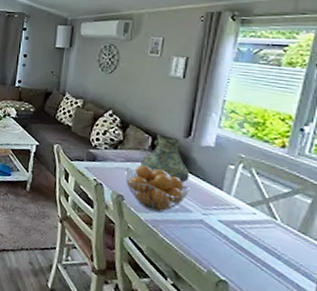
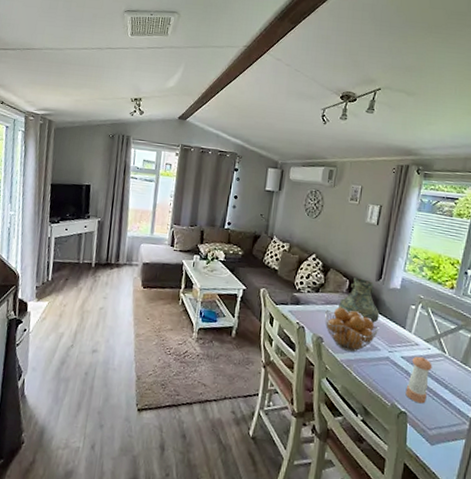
pepper shaker: none [225,220,259,274] -> present [405,356,432,404]

